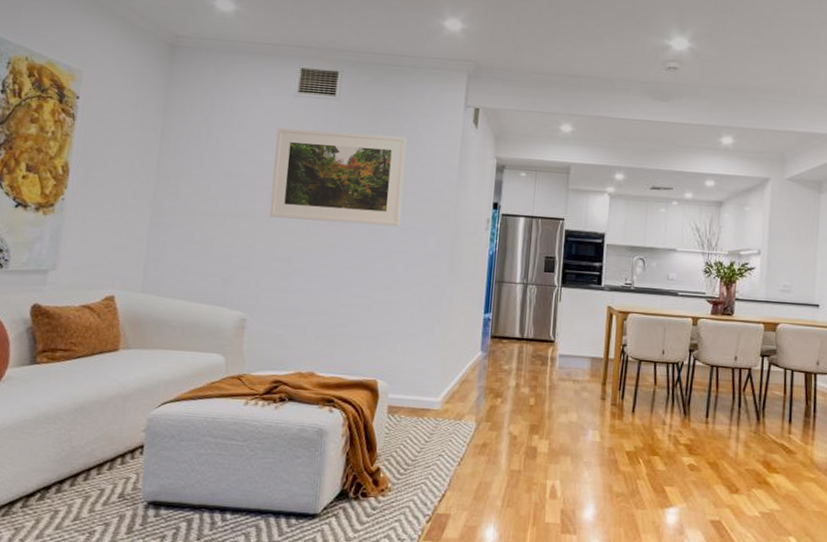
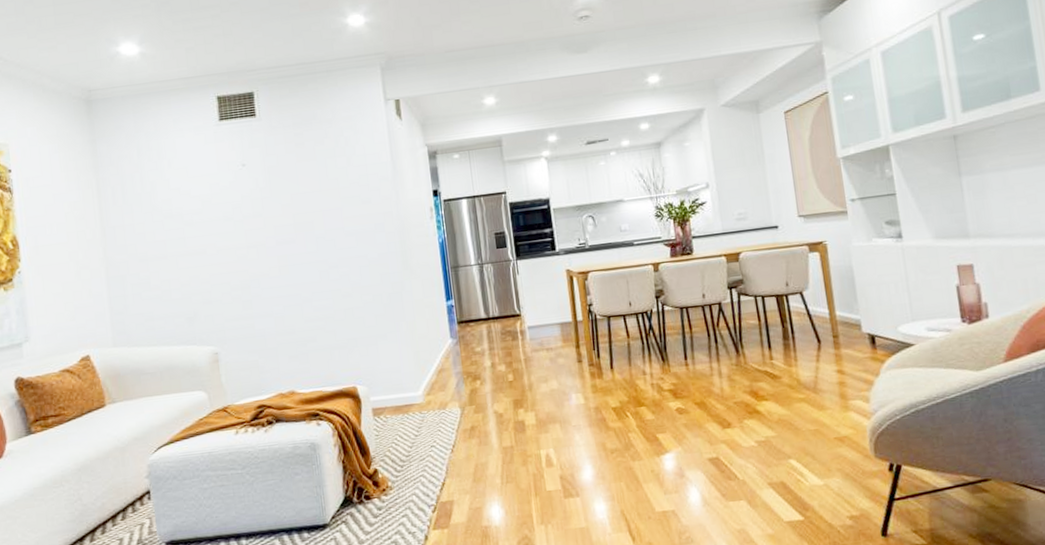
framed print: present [269,128,407,227] -> none [207,143,346,249]

